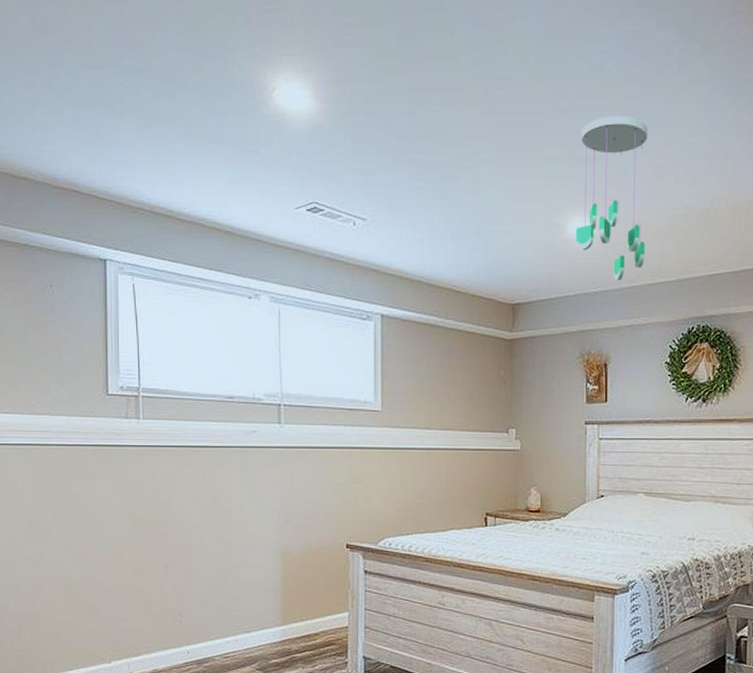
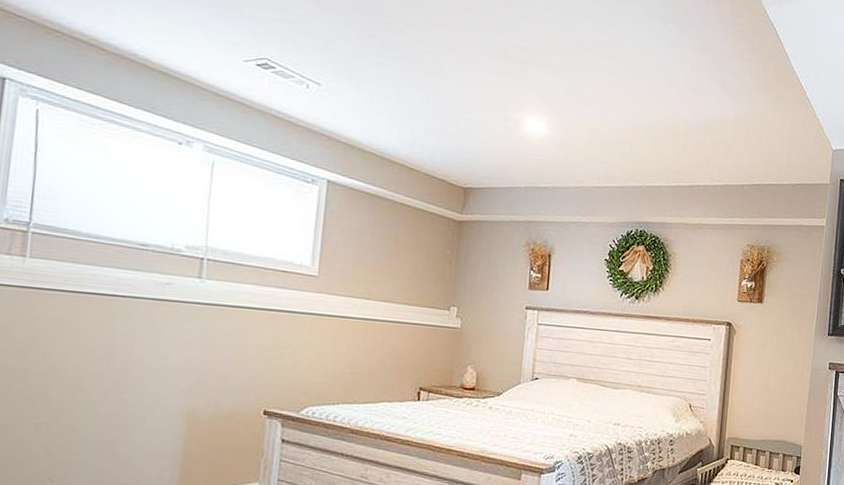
ceiling mobile: present [576,116,648,281] -> none [531,30,605,180]

